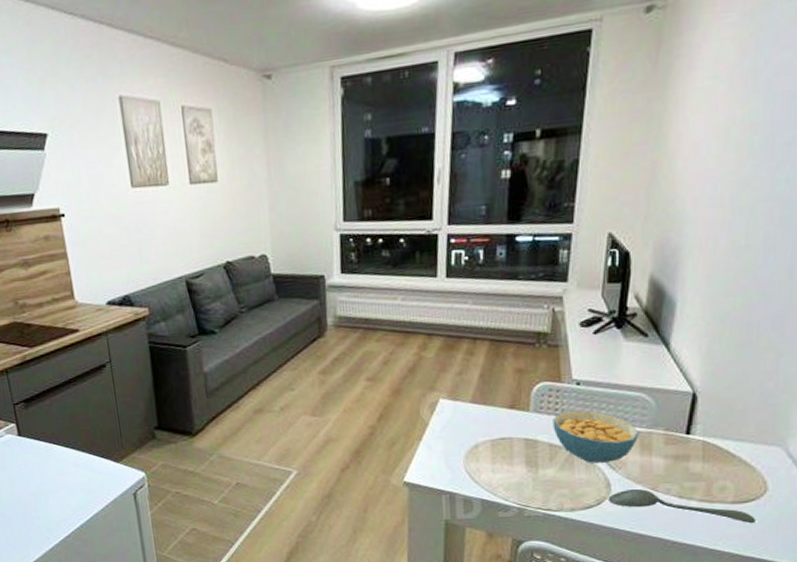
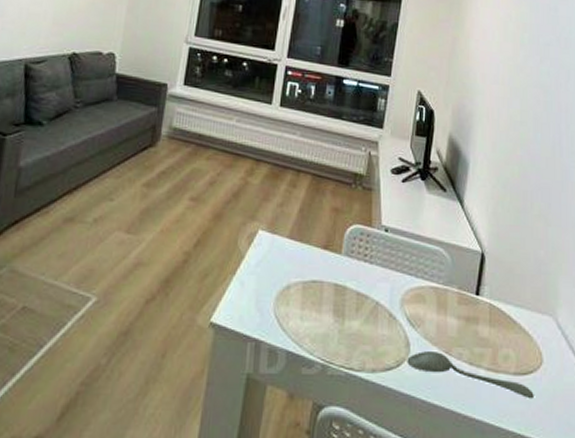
cereal bowl: present [552,410,640,463] -> none [361,258,437,319]

